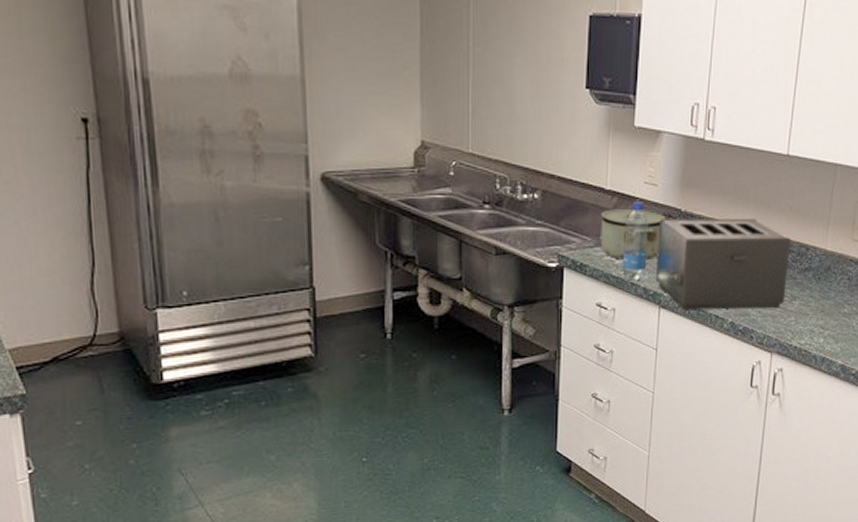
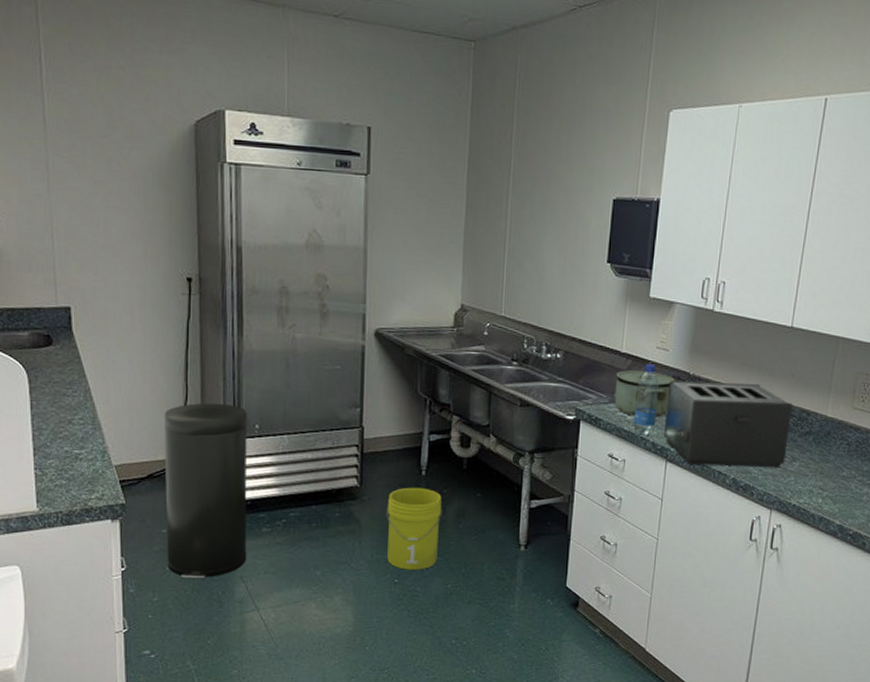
pedal bin: none [66,268,184,476] -> present [163,403,248,579]
bucket: none [348,353,413,447] -> present [386,487,442,570]

